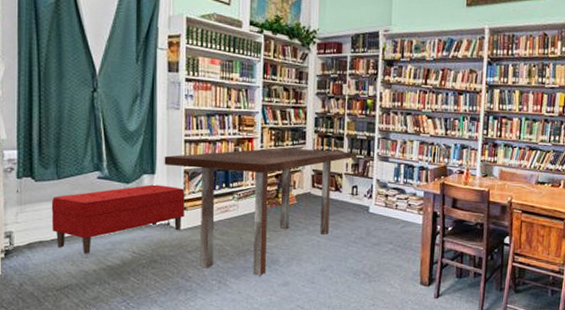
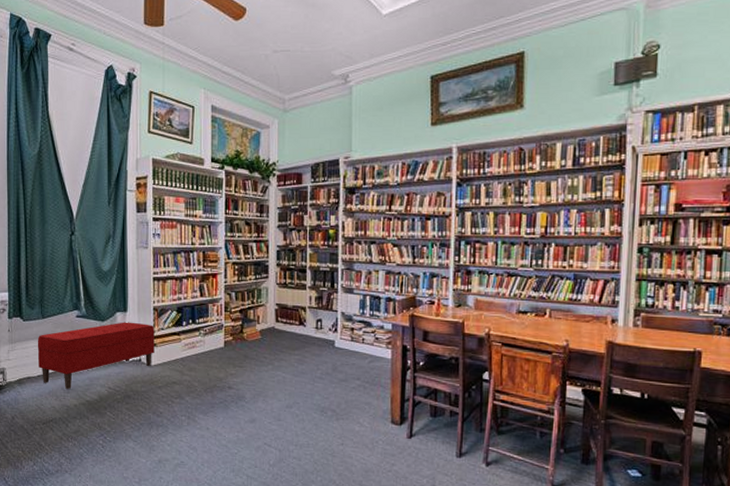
dining table: present [164,147,352,276] -> none [135,282,315,412]

